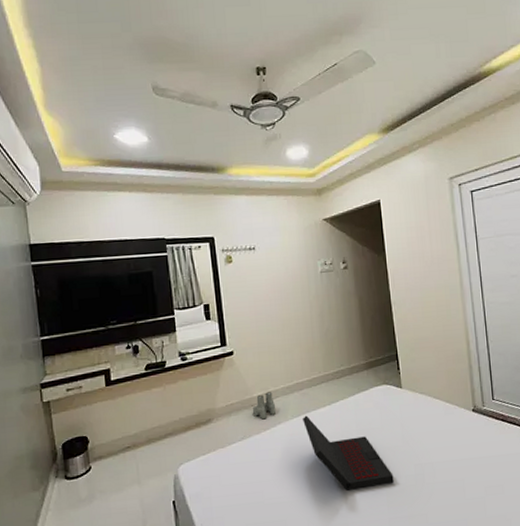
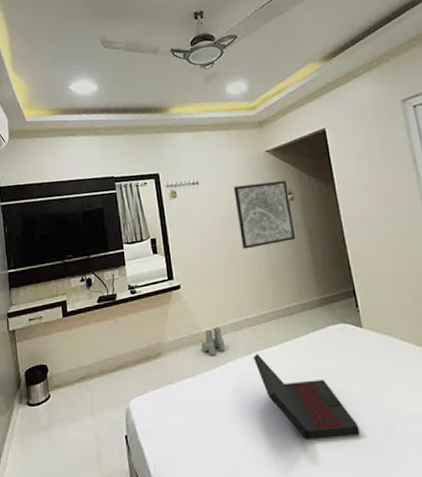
wall art: none [290,250,347,316] -> present [233,181,296,249]

